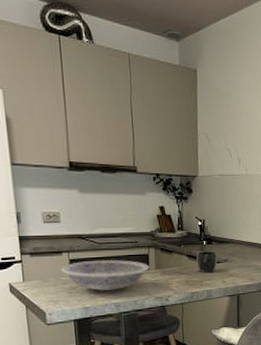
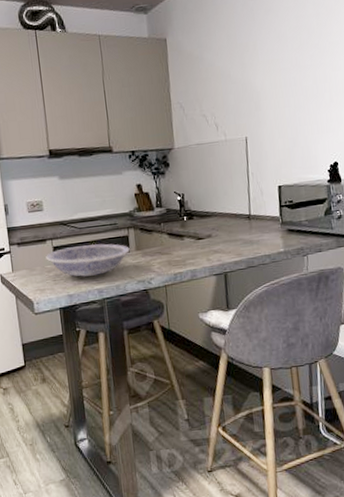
mug: present [196,251,218,273] -> none [177,227,201,251]

